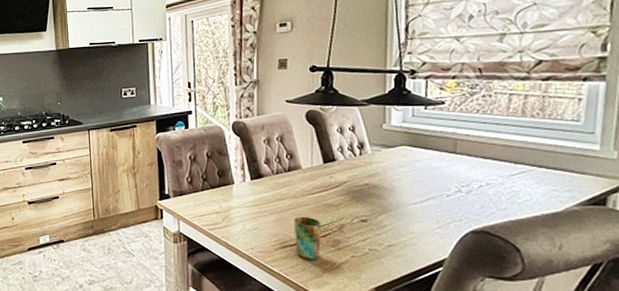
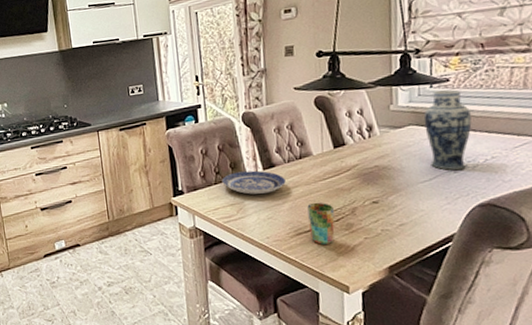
plate: none [208,180,273,203] -> present [221,170,286,195]
vase: none [417,112,467,195] -> present [423,89,472,171]

